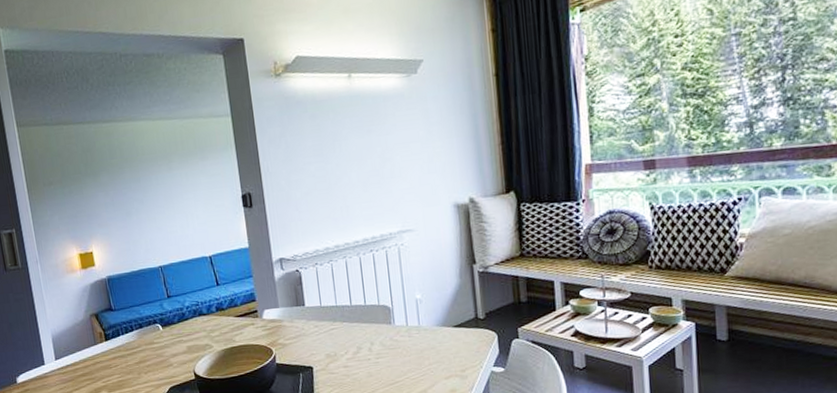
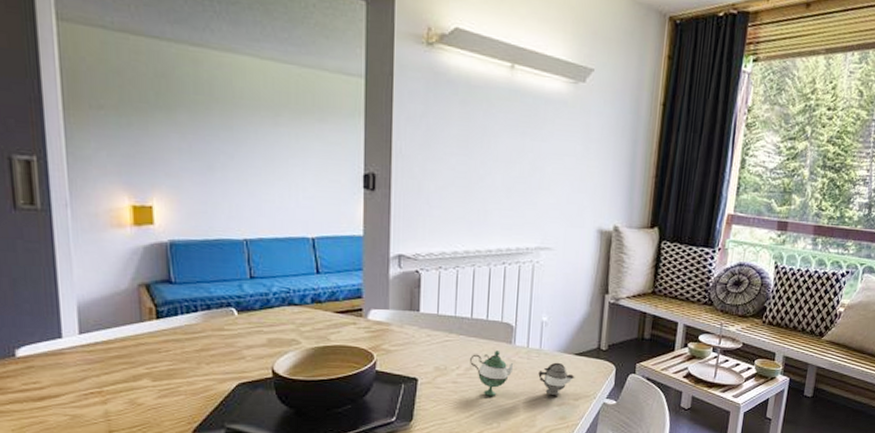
teapot: none [356,332,458,376] -> present [470,351,575,396]

